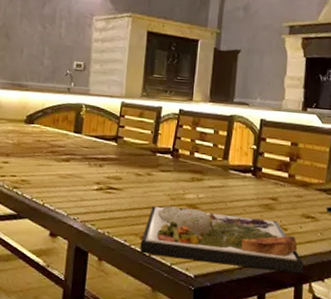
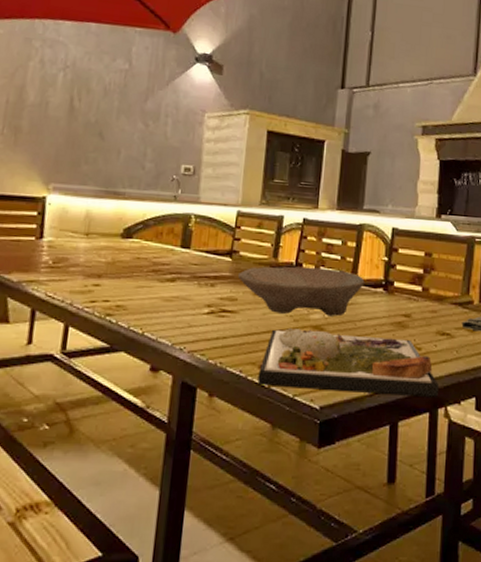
bowl: none [122,151,235,197] -> present [237,266,365,317]

